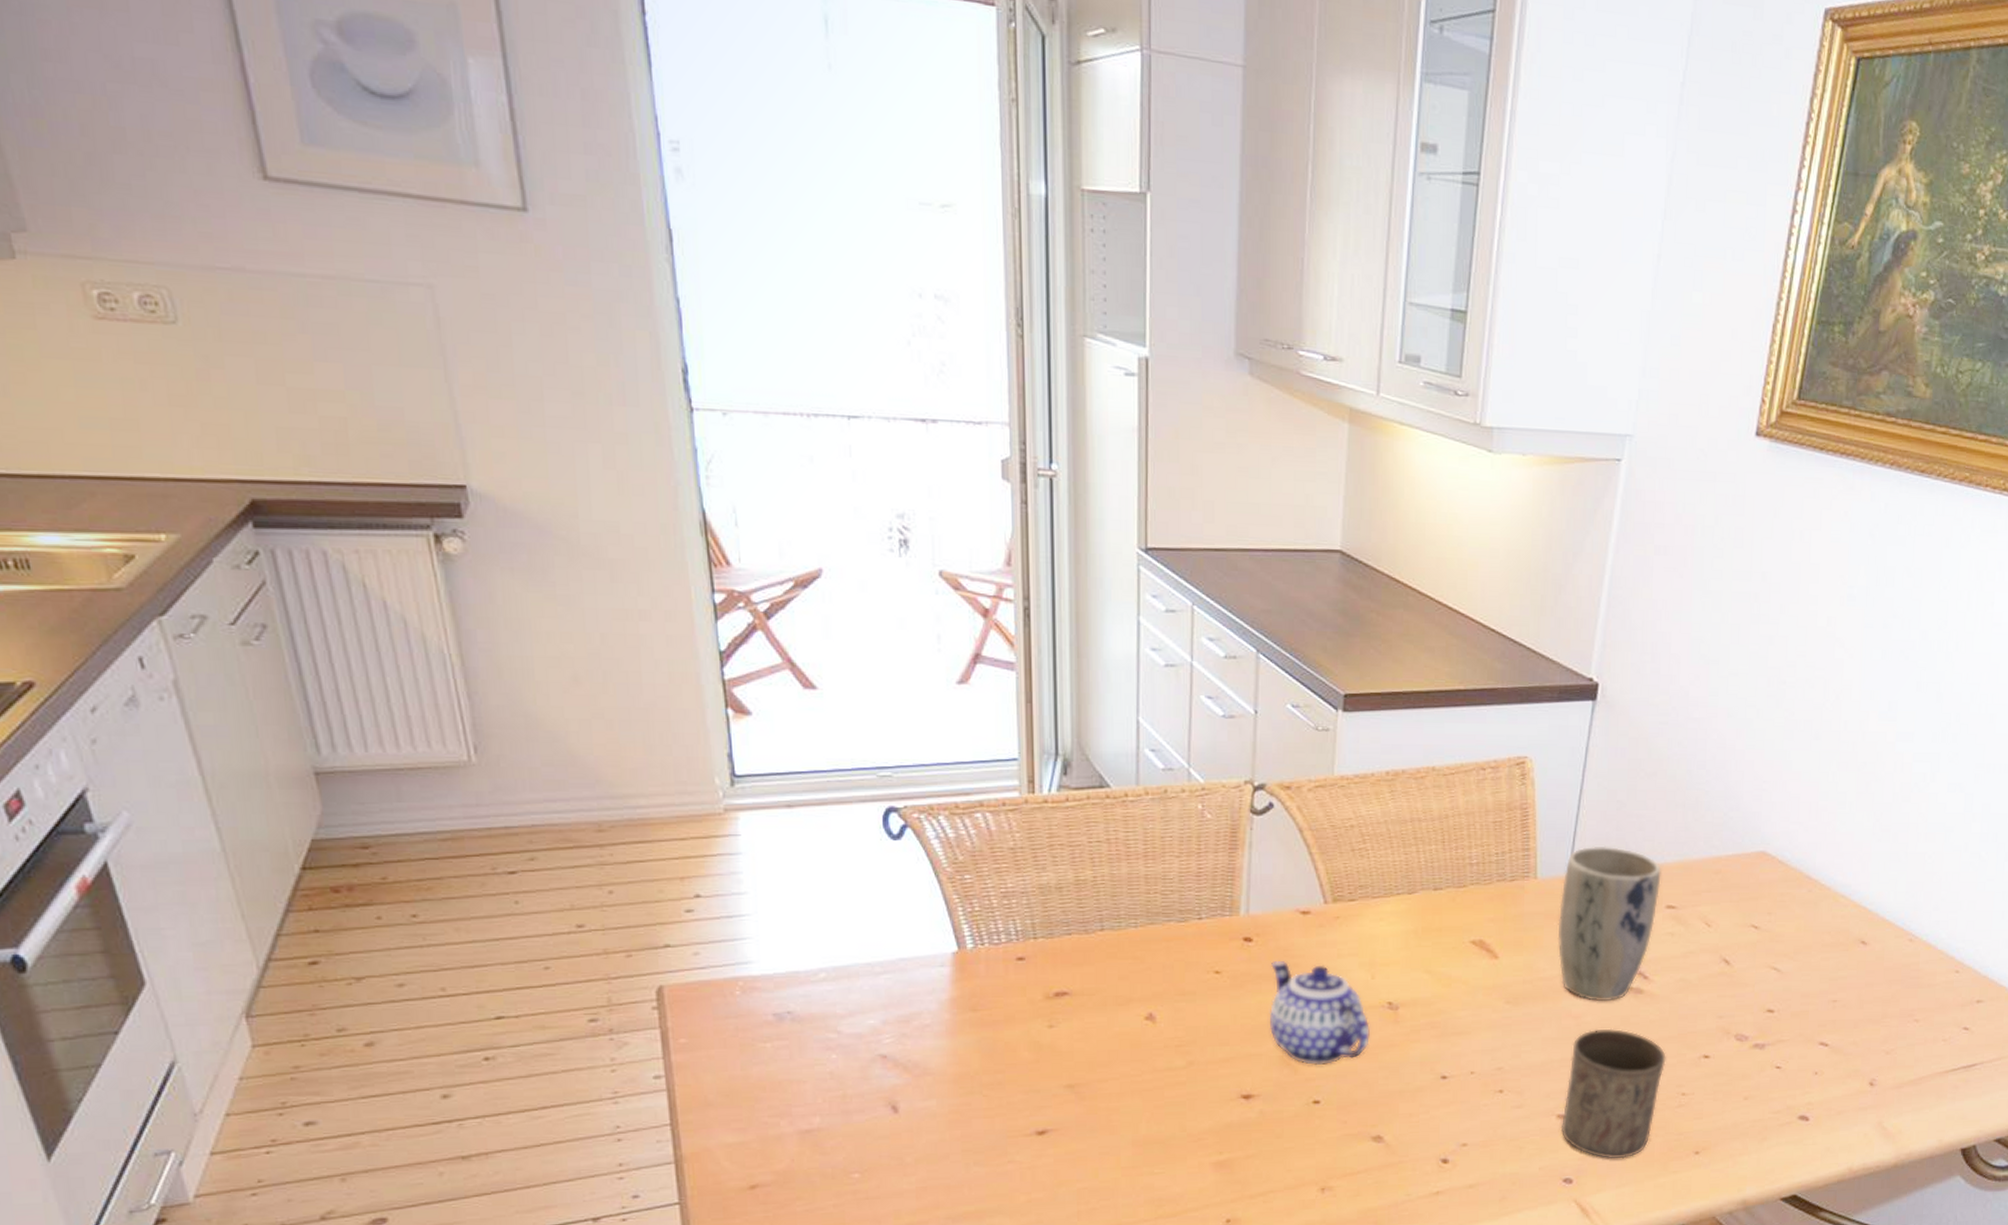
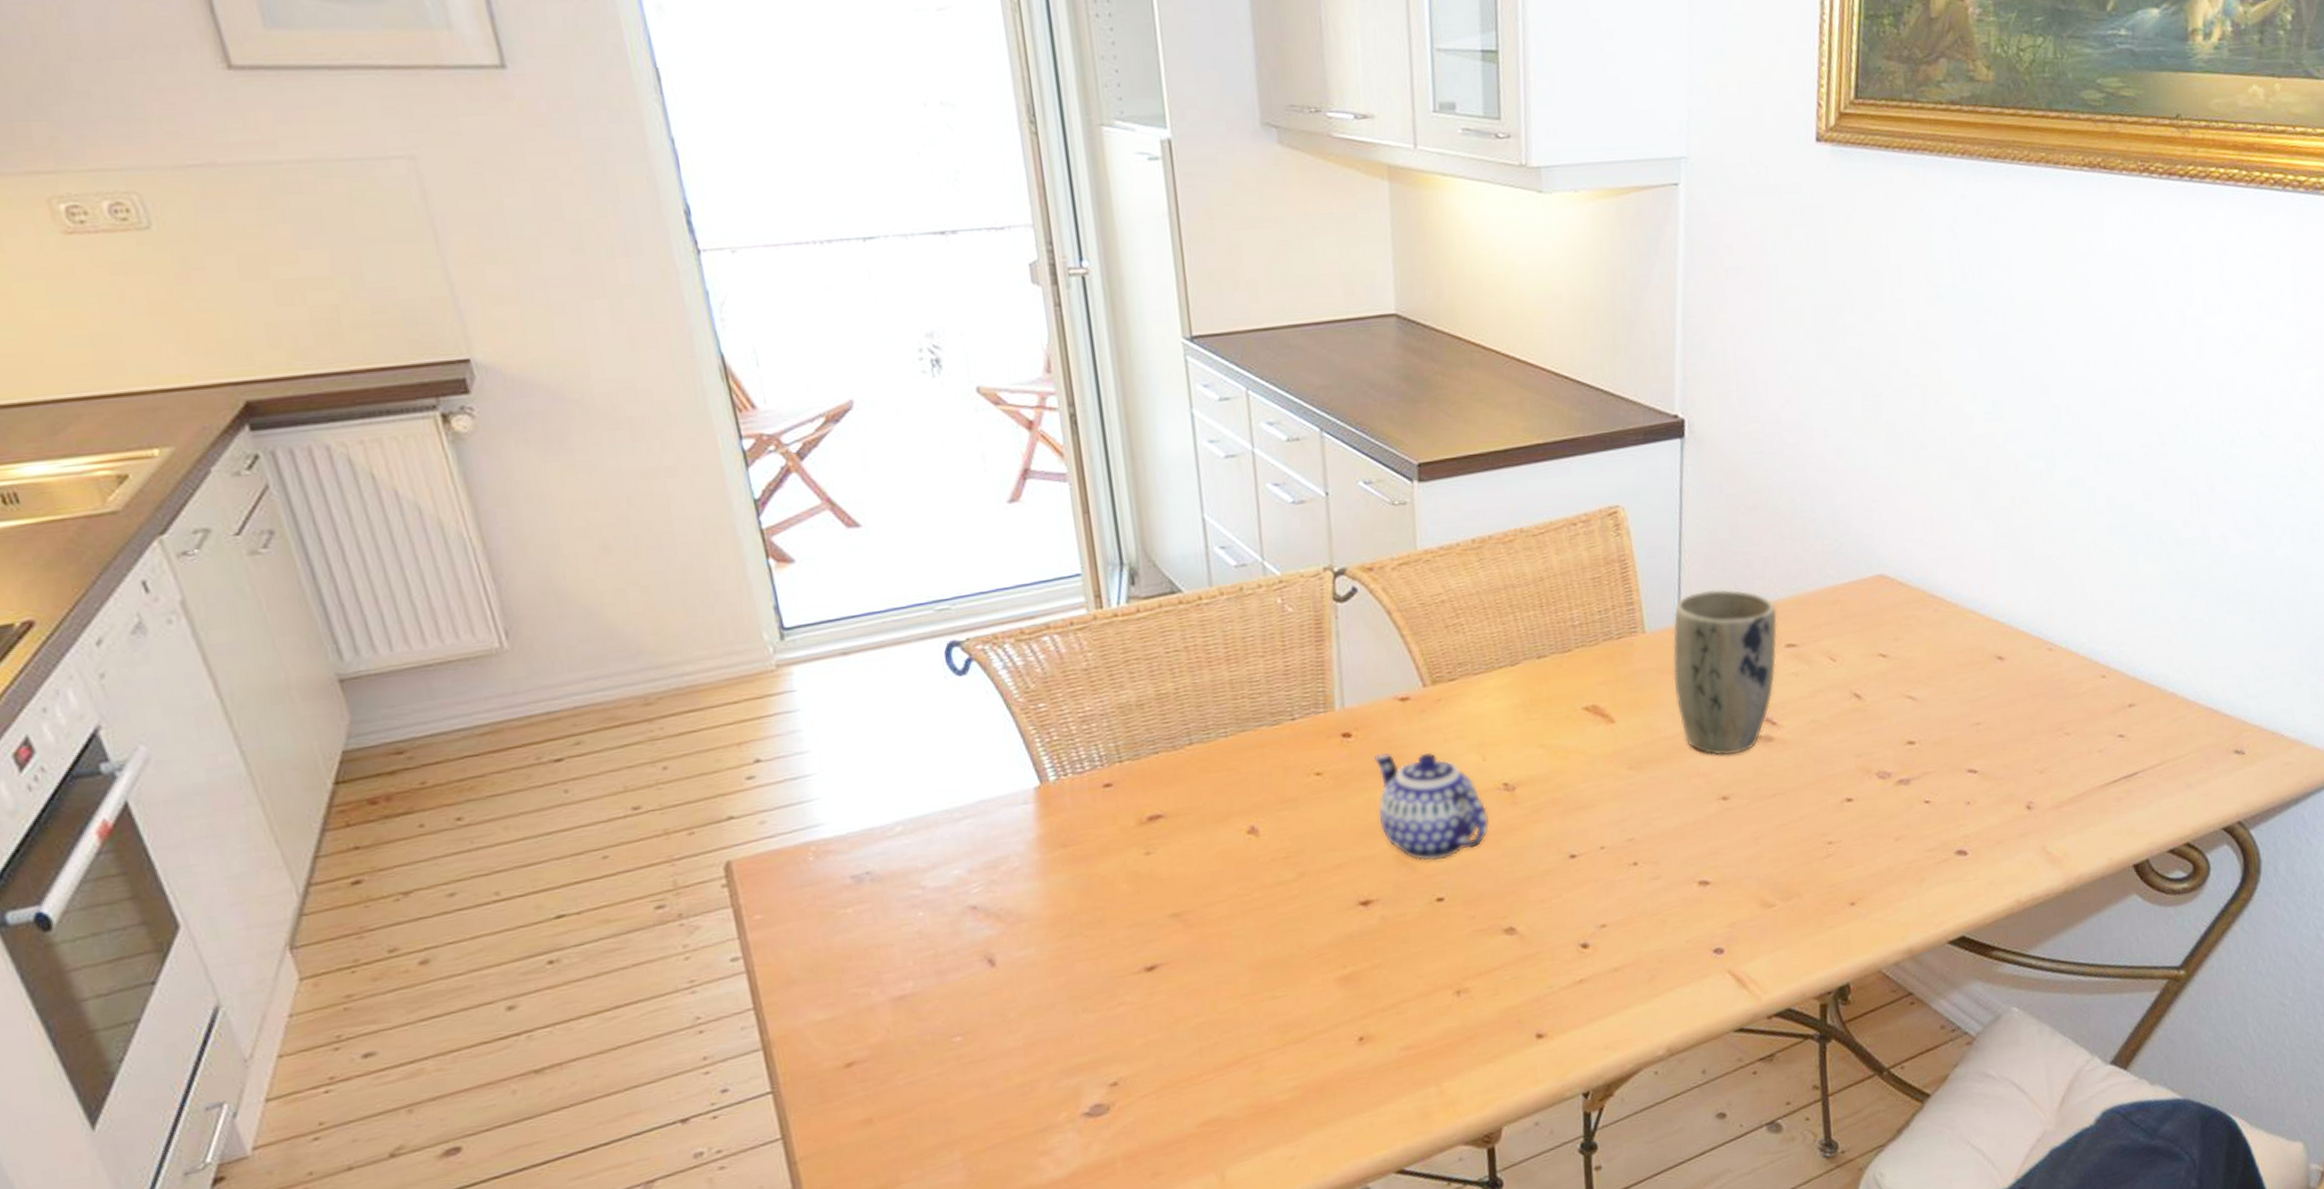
cup: present [1560,1028,1666,1159] -> none [1703,781,1807,923]

